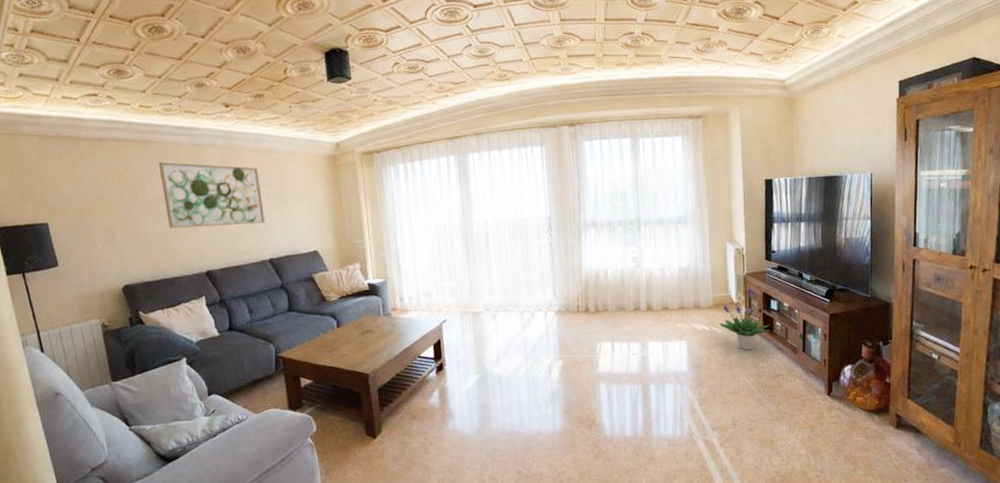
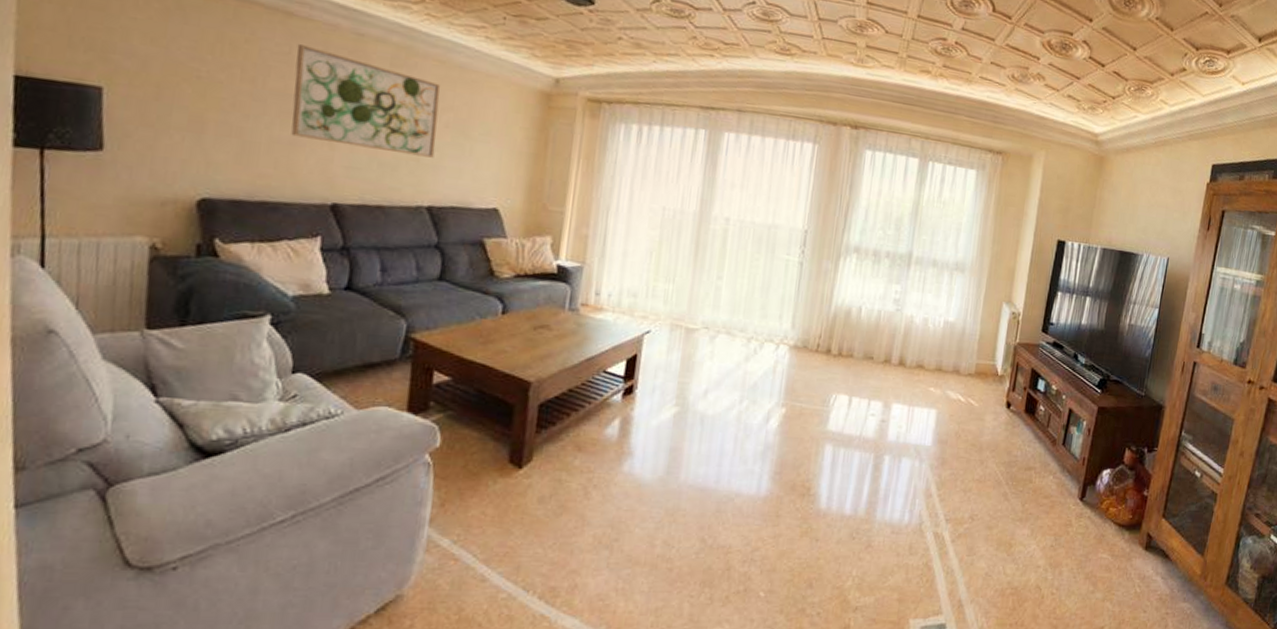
potted plant: present [719,287,770,351] -> none [977,360,1033,433]

